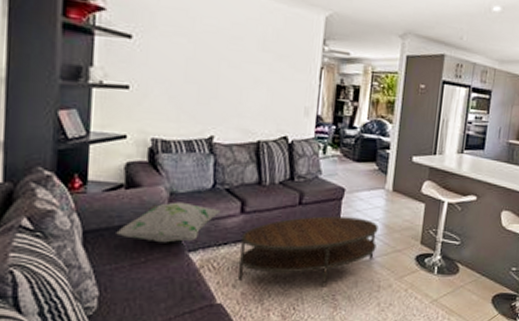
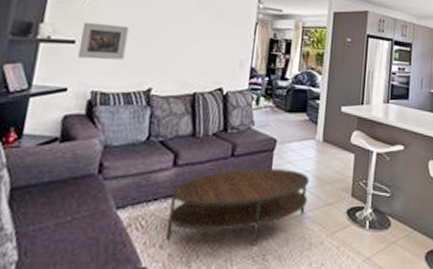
decorative pillow: present [116,202,221,243] -> none [44,155,153,200]
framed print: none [133,65,184,107] -> present [78,21,129,60]

